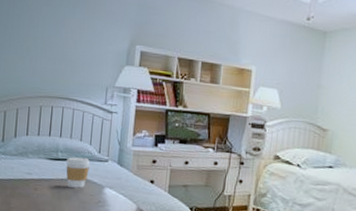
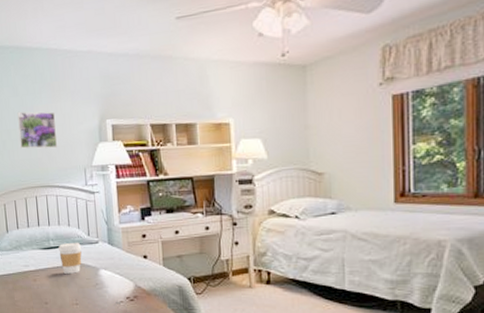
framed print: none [45,20,86,62] -> present [17,111,57,149]

